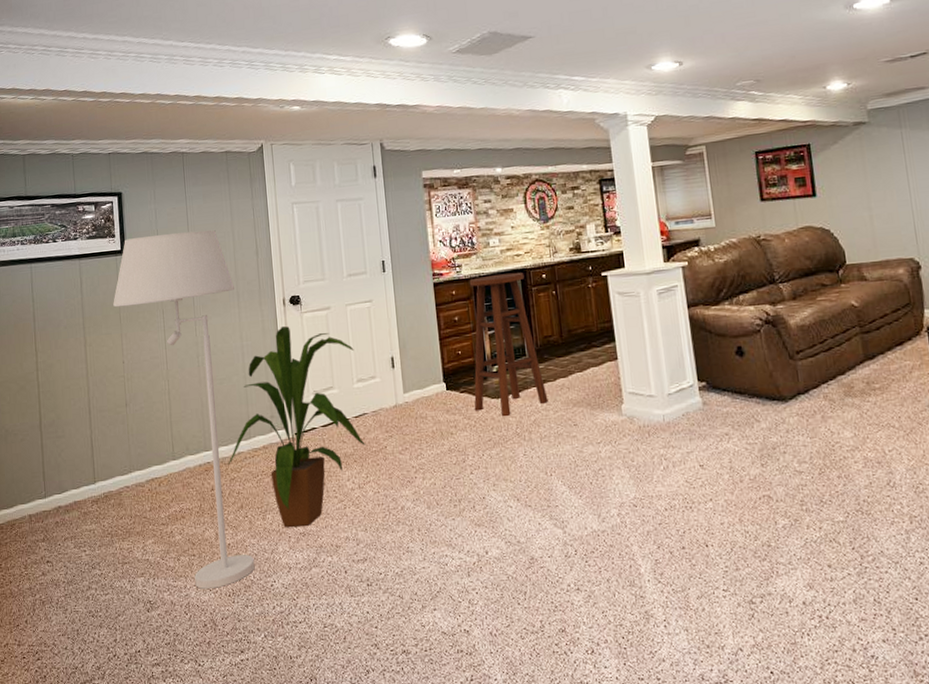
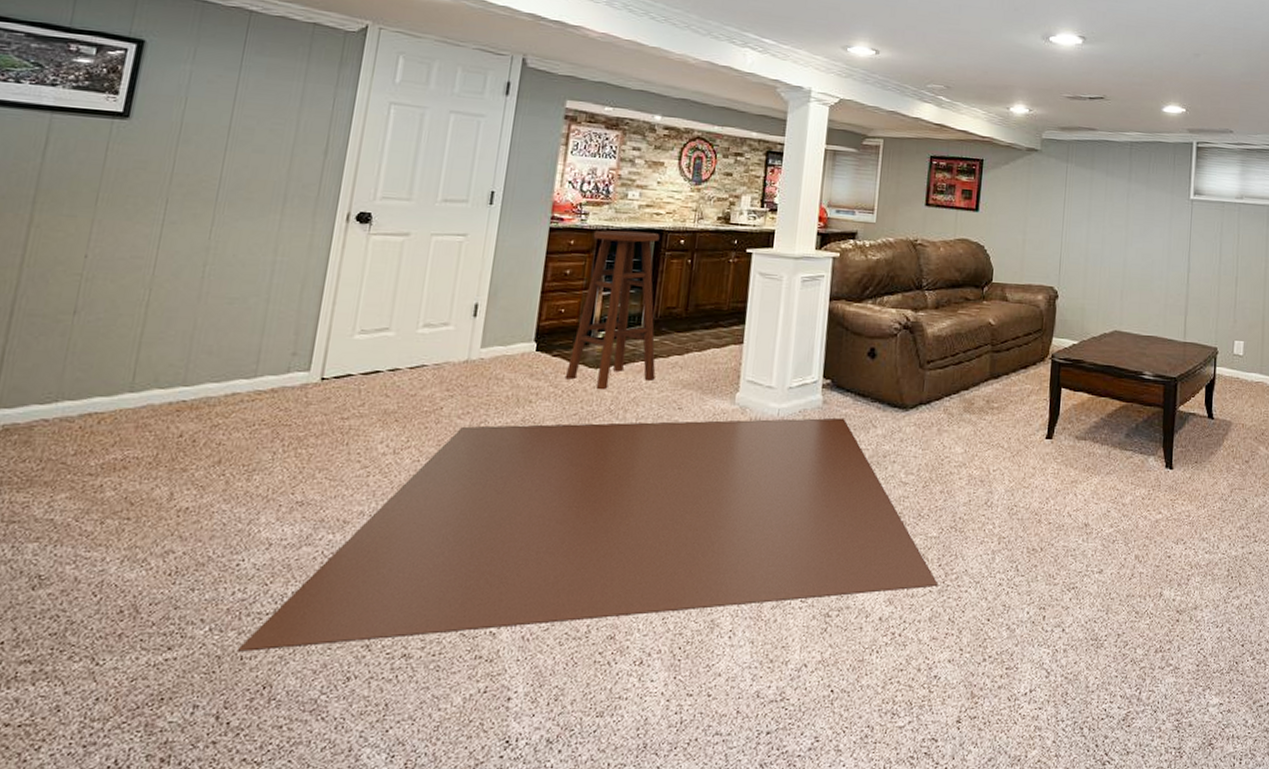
floor lamp: present [113,229,255,590] -> none [90,100,283,565]
house plant: present [228,326,366,527] -> none [212,247,429,493]
area rug: none [286,416,856,653] -> present [236,418,939,652]

